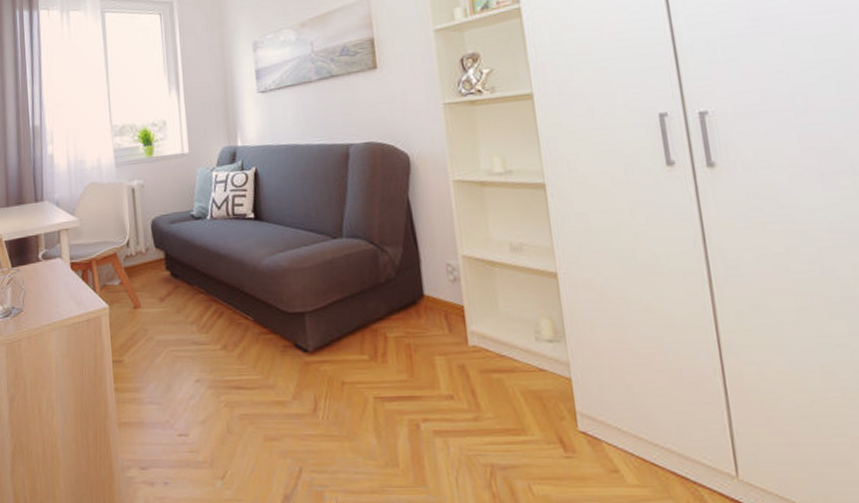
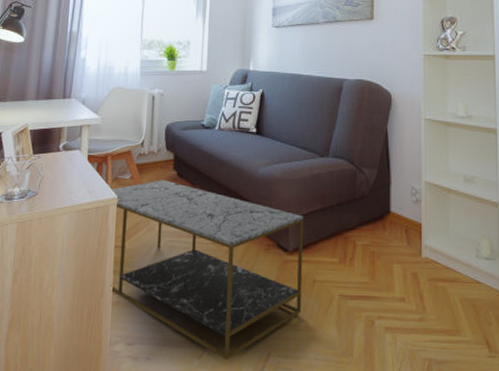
coffee table: none [100,282,331,479] -> present [110,180,304,360]

